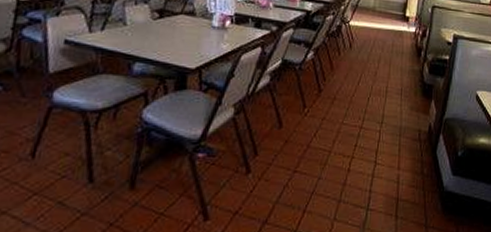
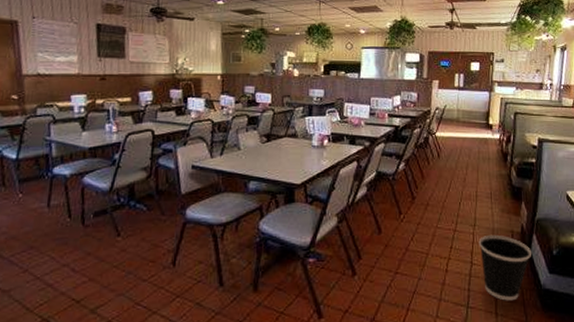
wastebasket: none [384,133,437,203] -> present [478,234,531,301]

